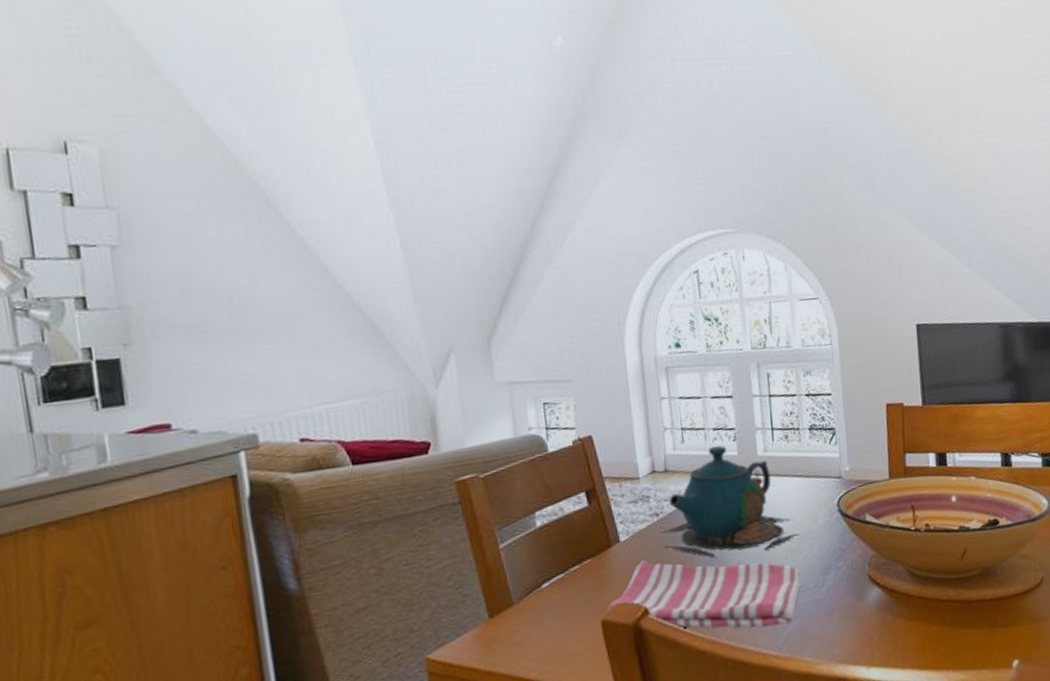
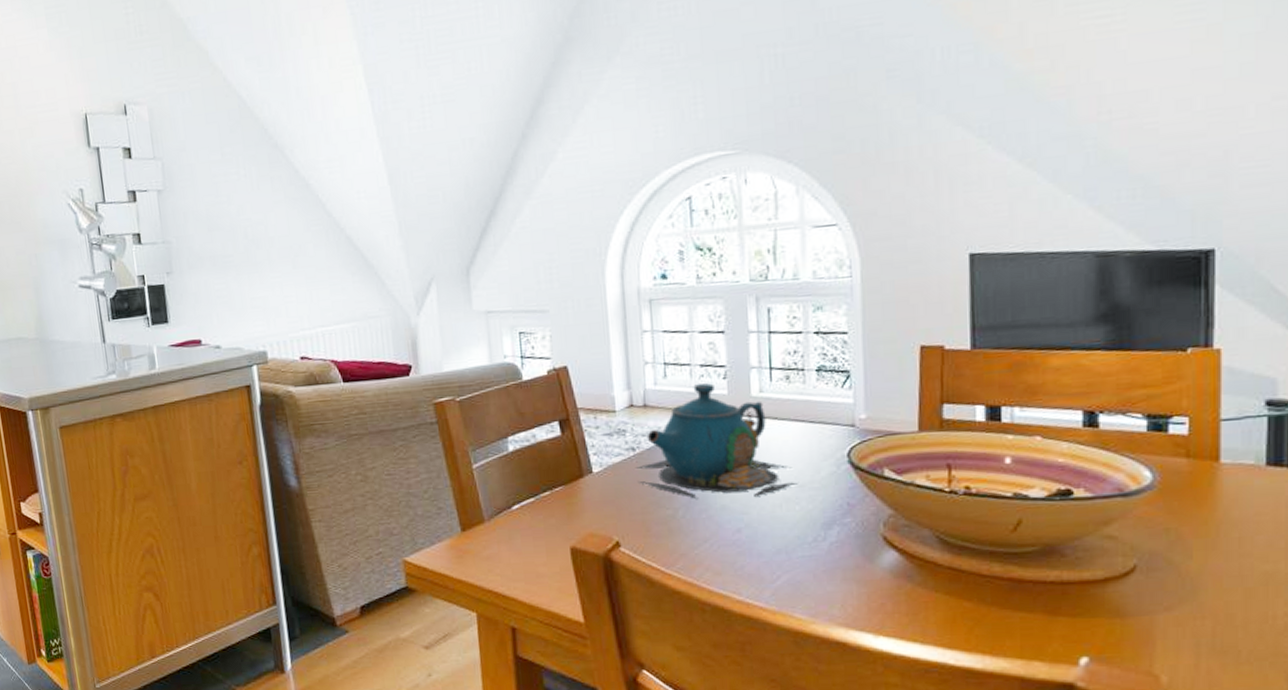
dish towel: present [607,560,801,629] -> none [577,493,796,577]

